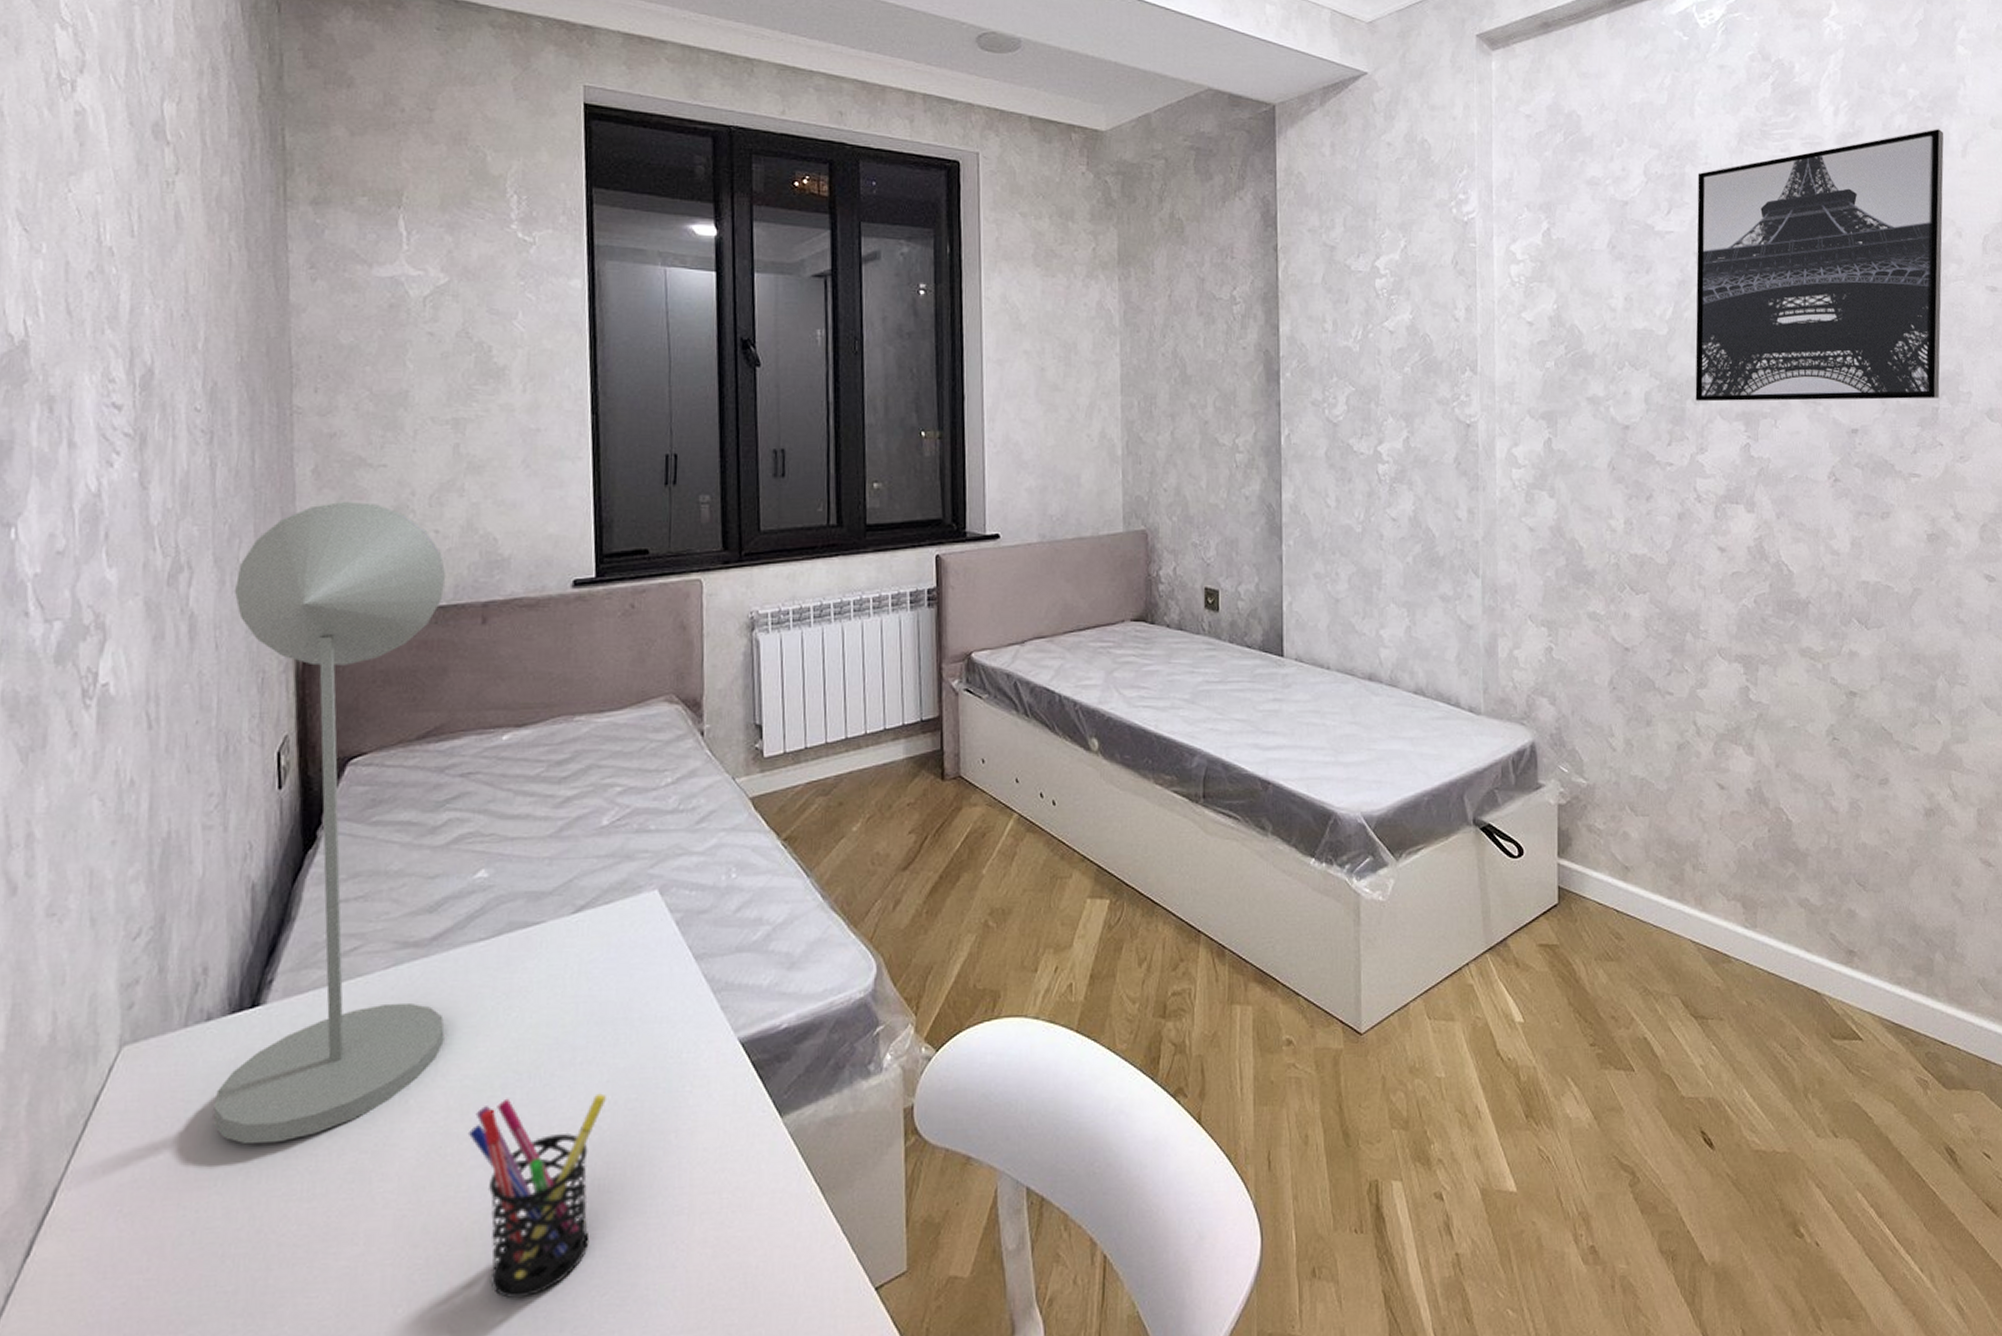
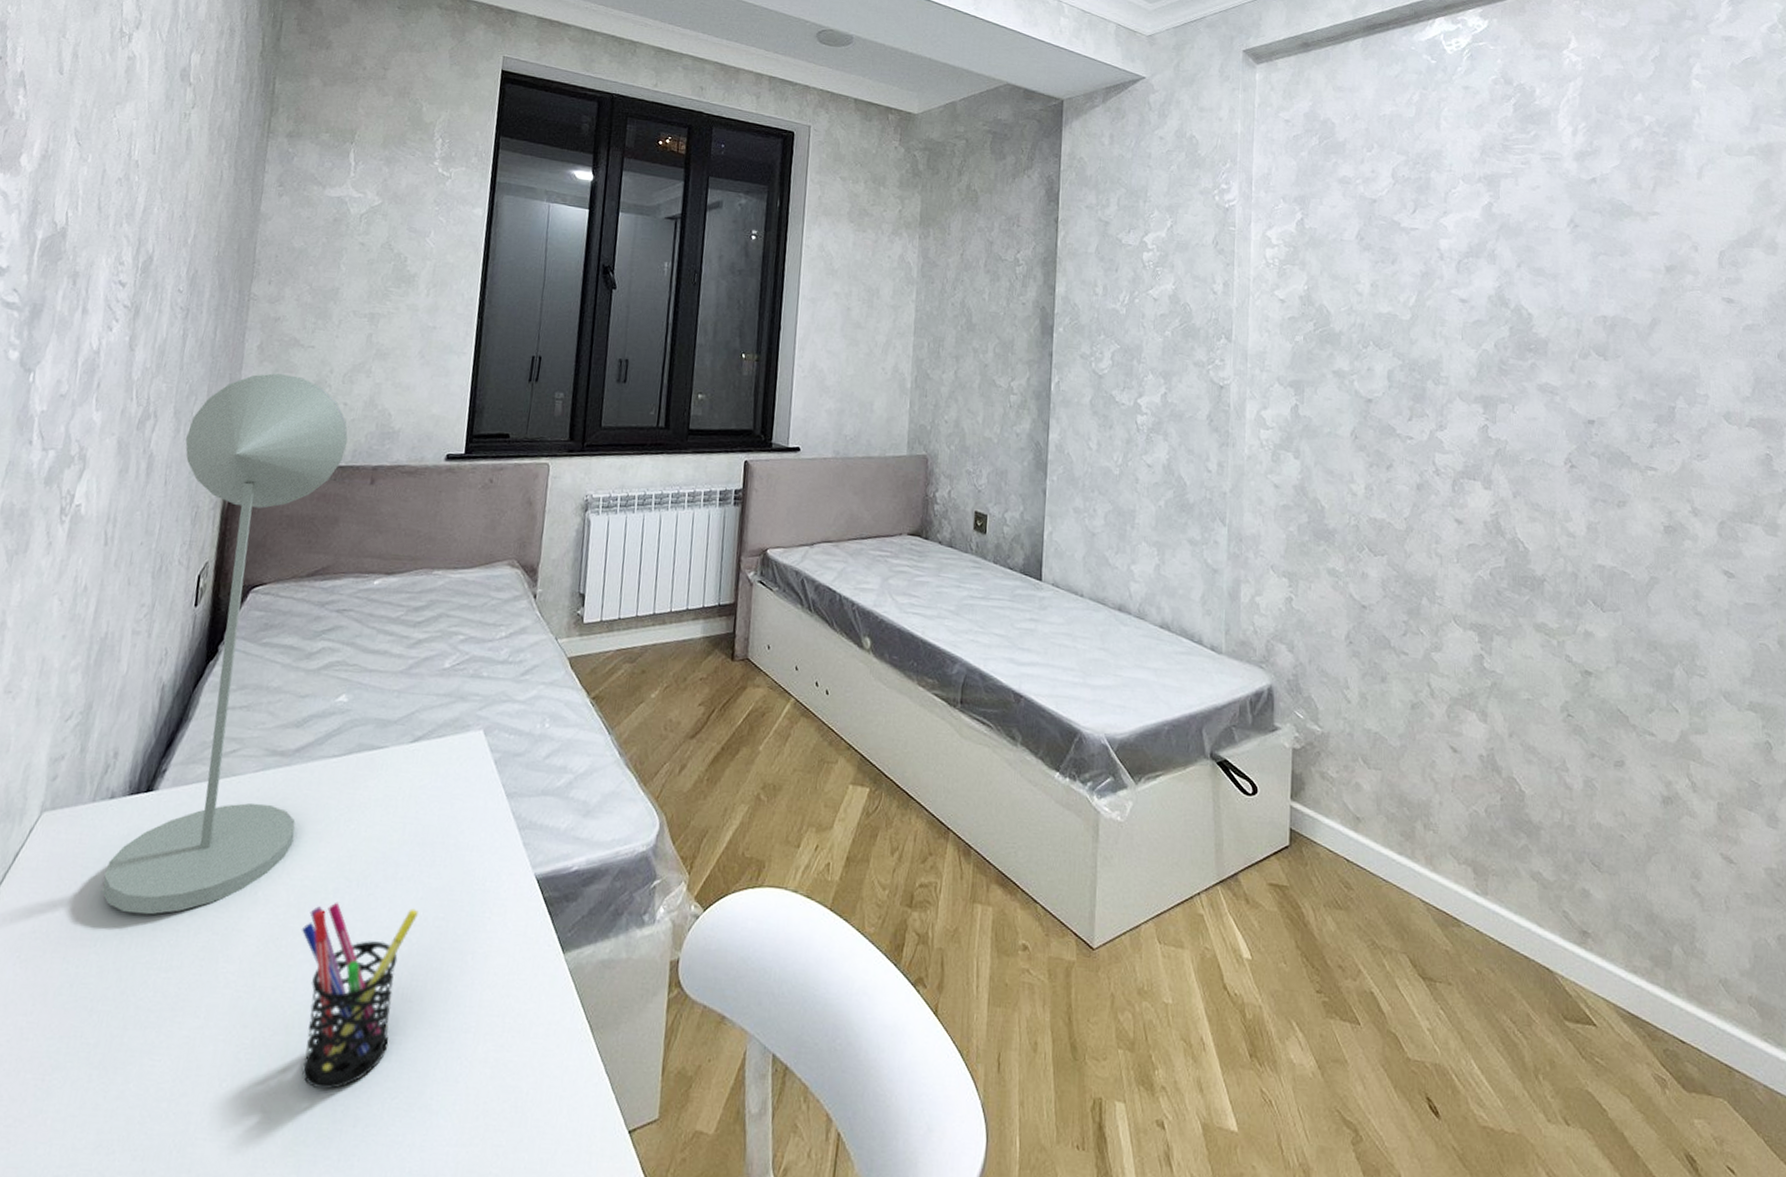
wall art: present [1695,129,1944,402] -> none [1436,152,1680,398]

